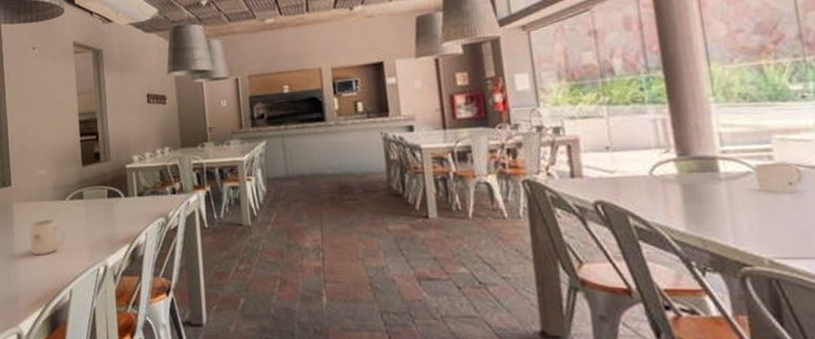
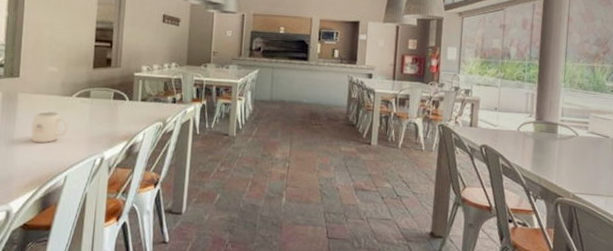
mug: present [754,162,805,194] -> none [576,131,602,153]

